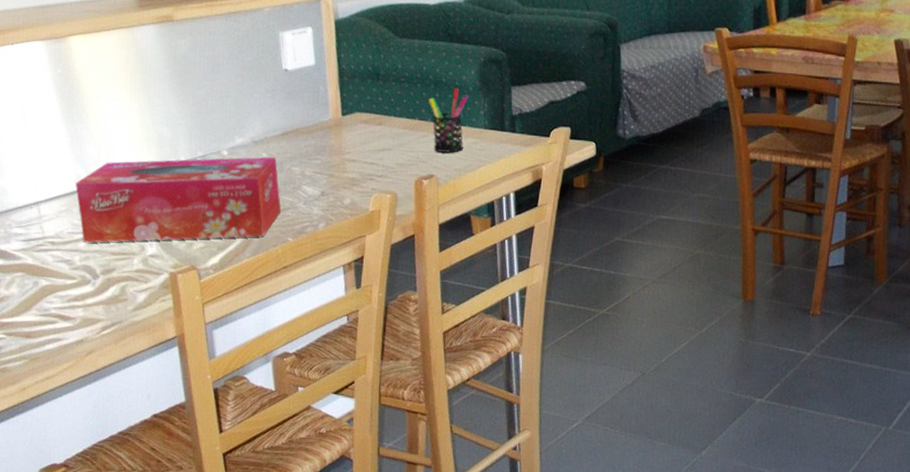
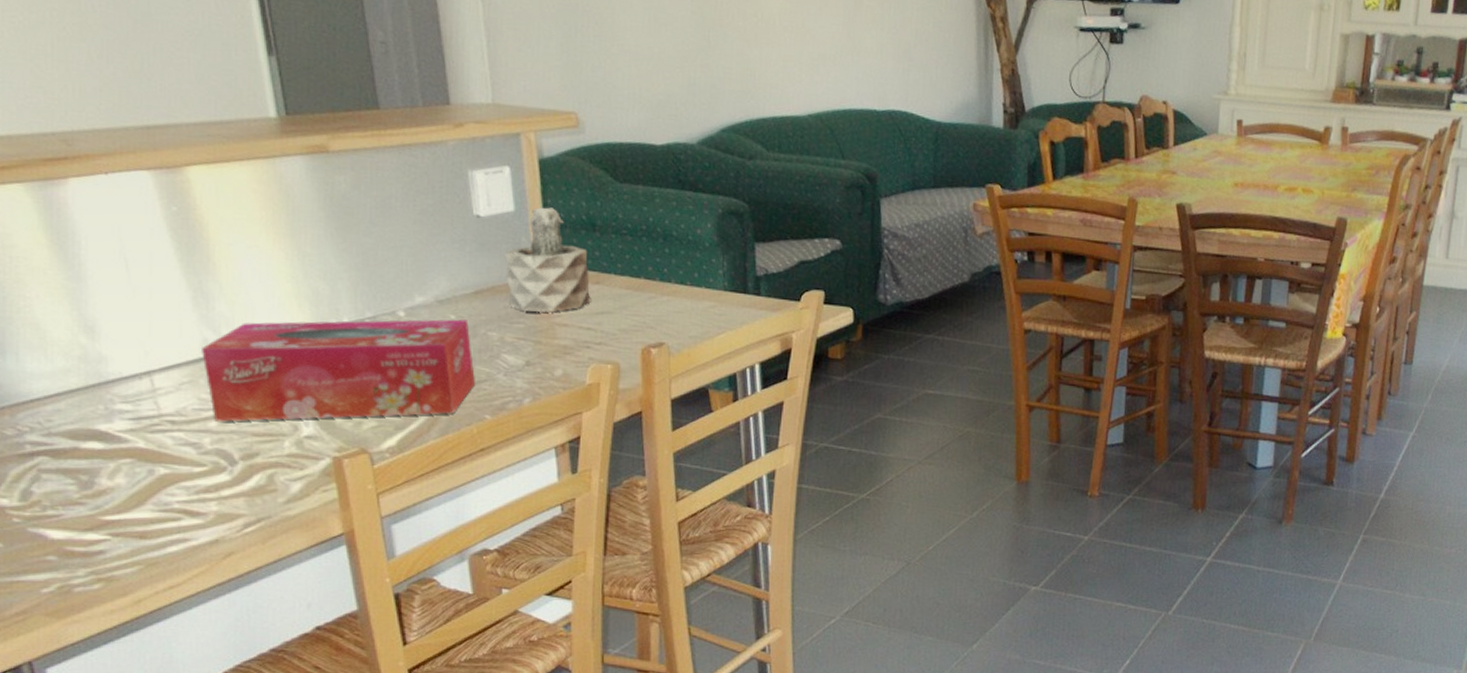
succulent plant: none [306,61,375,150] -> present [504,207,591,312]
pen holder: present [429,88,469,153] -> none [657,243,705,318]

